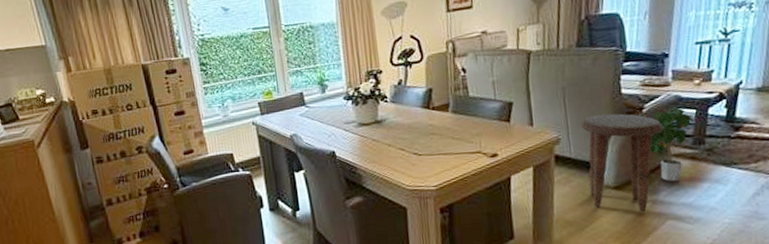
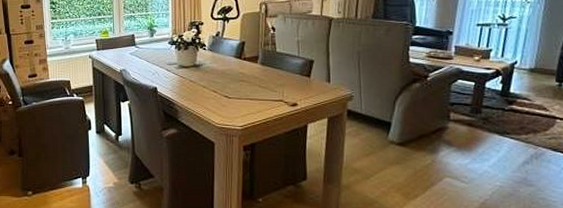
side table: present [581,113,663,212] -> none [372,78,445,168]
potted plant: present [649,106,694,182] -> none [431,77,472,143]

